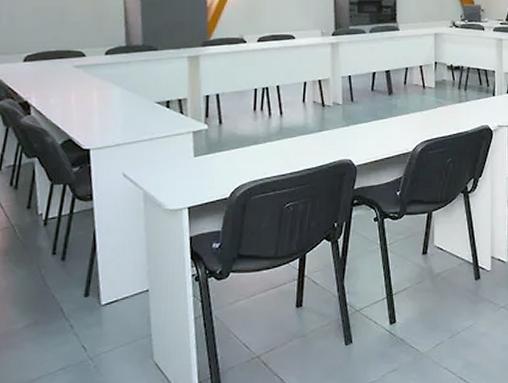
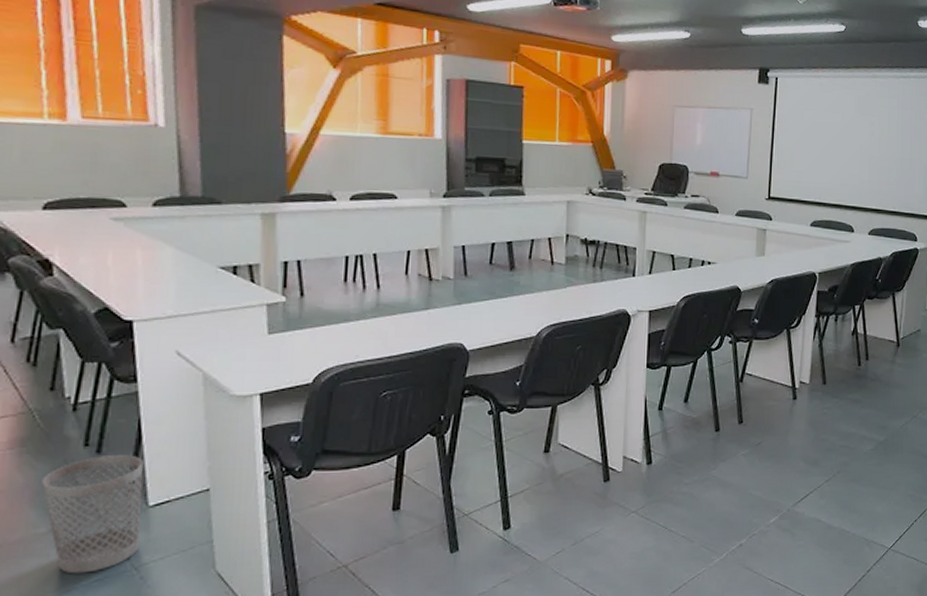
wastebasket: none [20,261,97,364] -> present [42,455,143,574]

